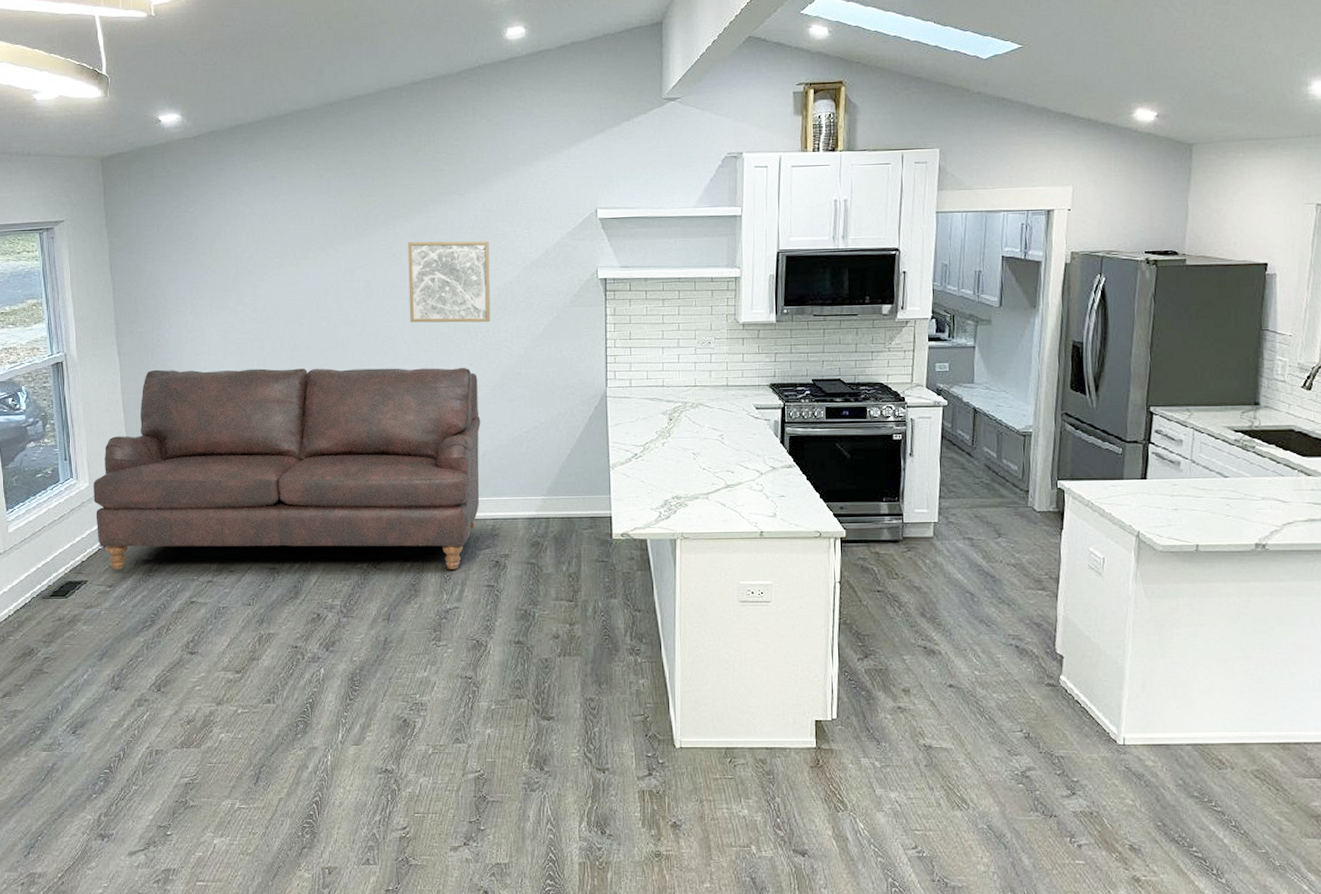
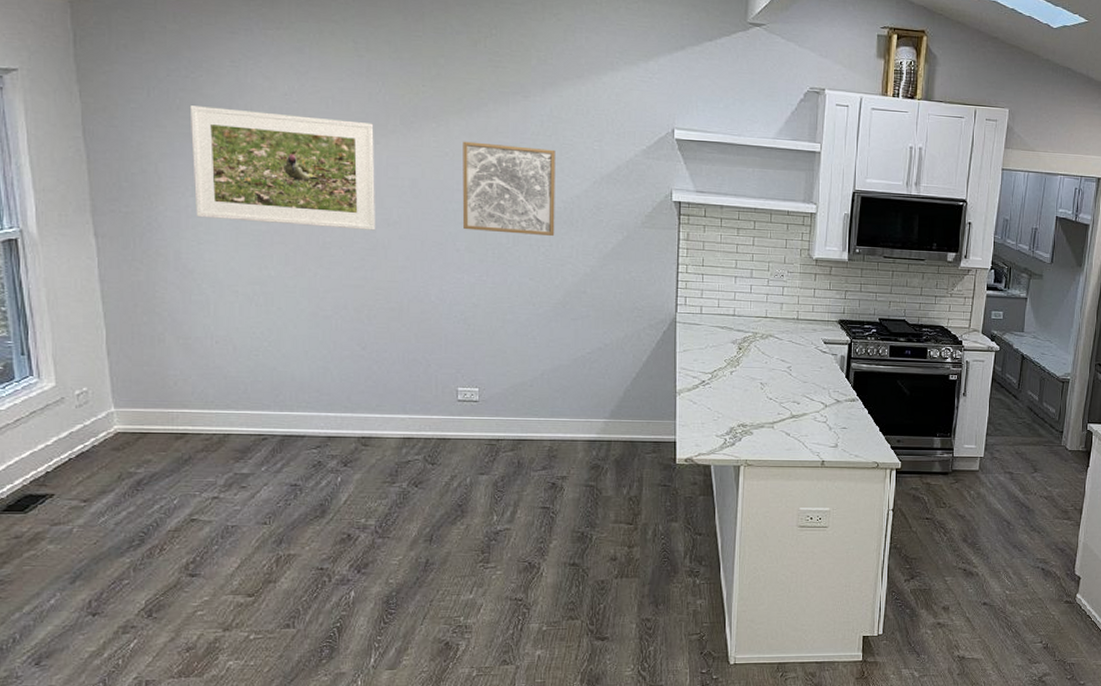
sofa: present [93,367,481,570] -> none [61,257,540,490]
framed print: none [188,234,337,332] -> present [189,105,376,231]

